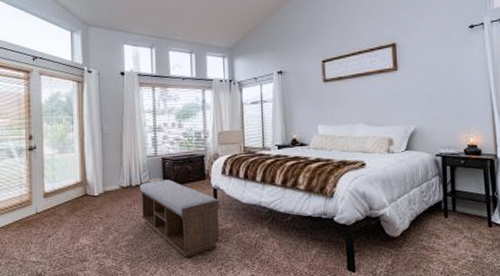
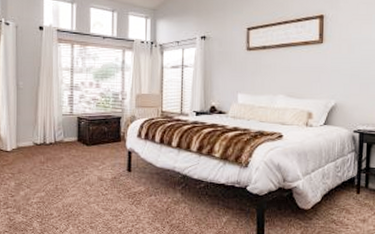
bench: present [139,179,222,259] -> none [53,139,133,219]

